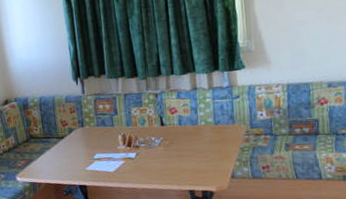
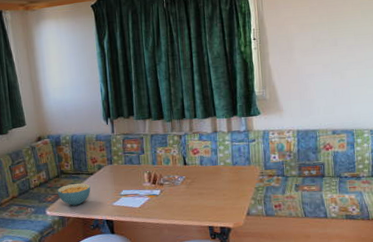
cereal bowl: none [27,147,62,171] -> present [57,183,91,206]

